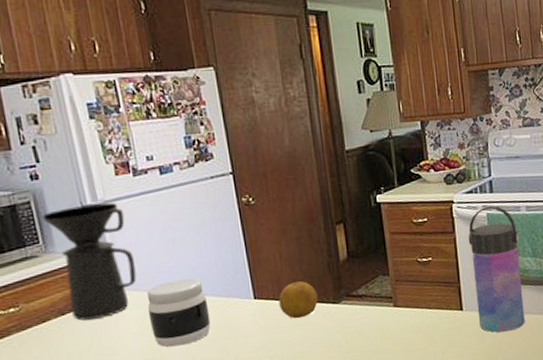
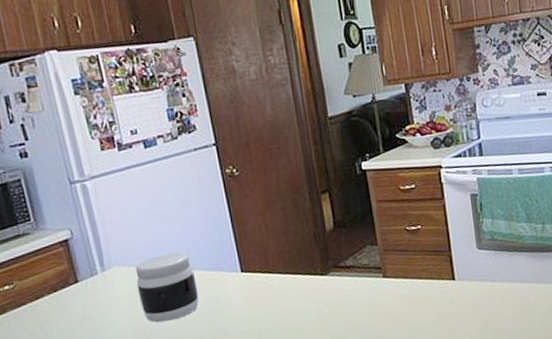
coffee maker: present [42,202,137,321] -> none [32,178,125,297]
fruit: present [278,281,318,319] -> none [265,253,306,292]
water bottle: present [468,205,525,333] -> none [458,169,521,303]

